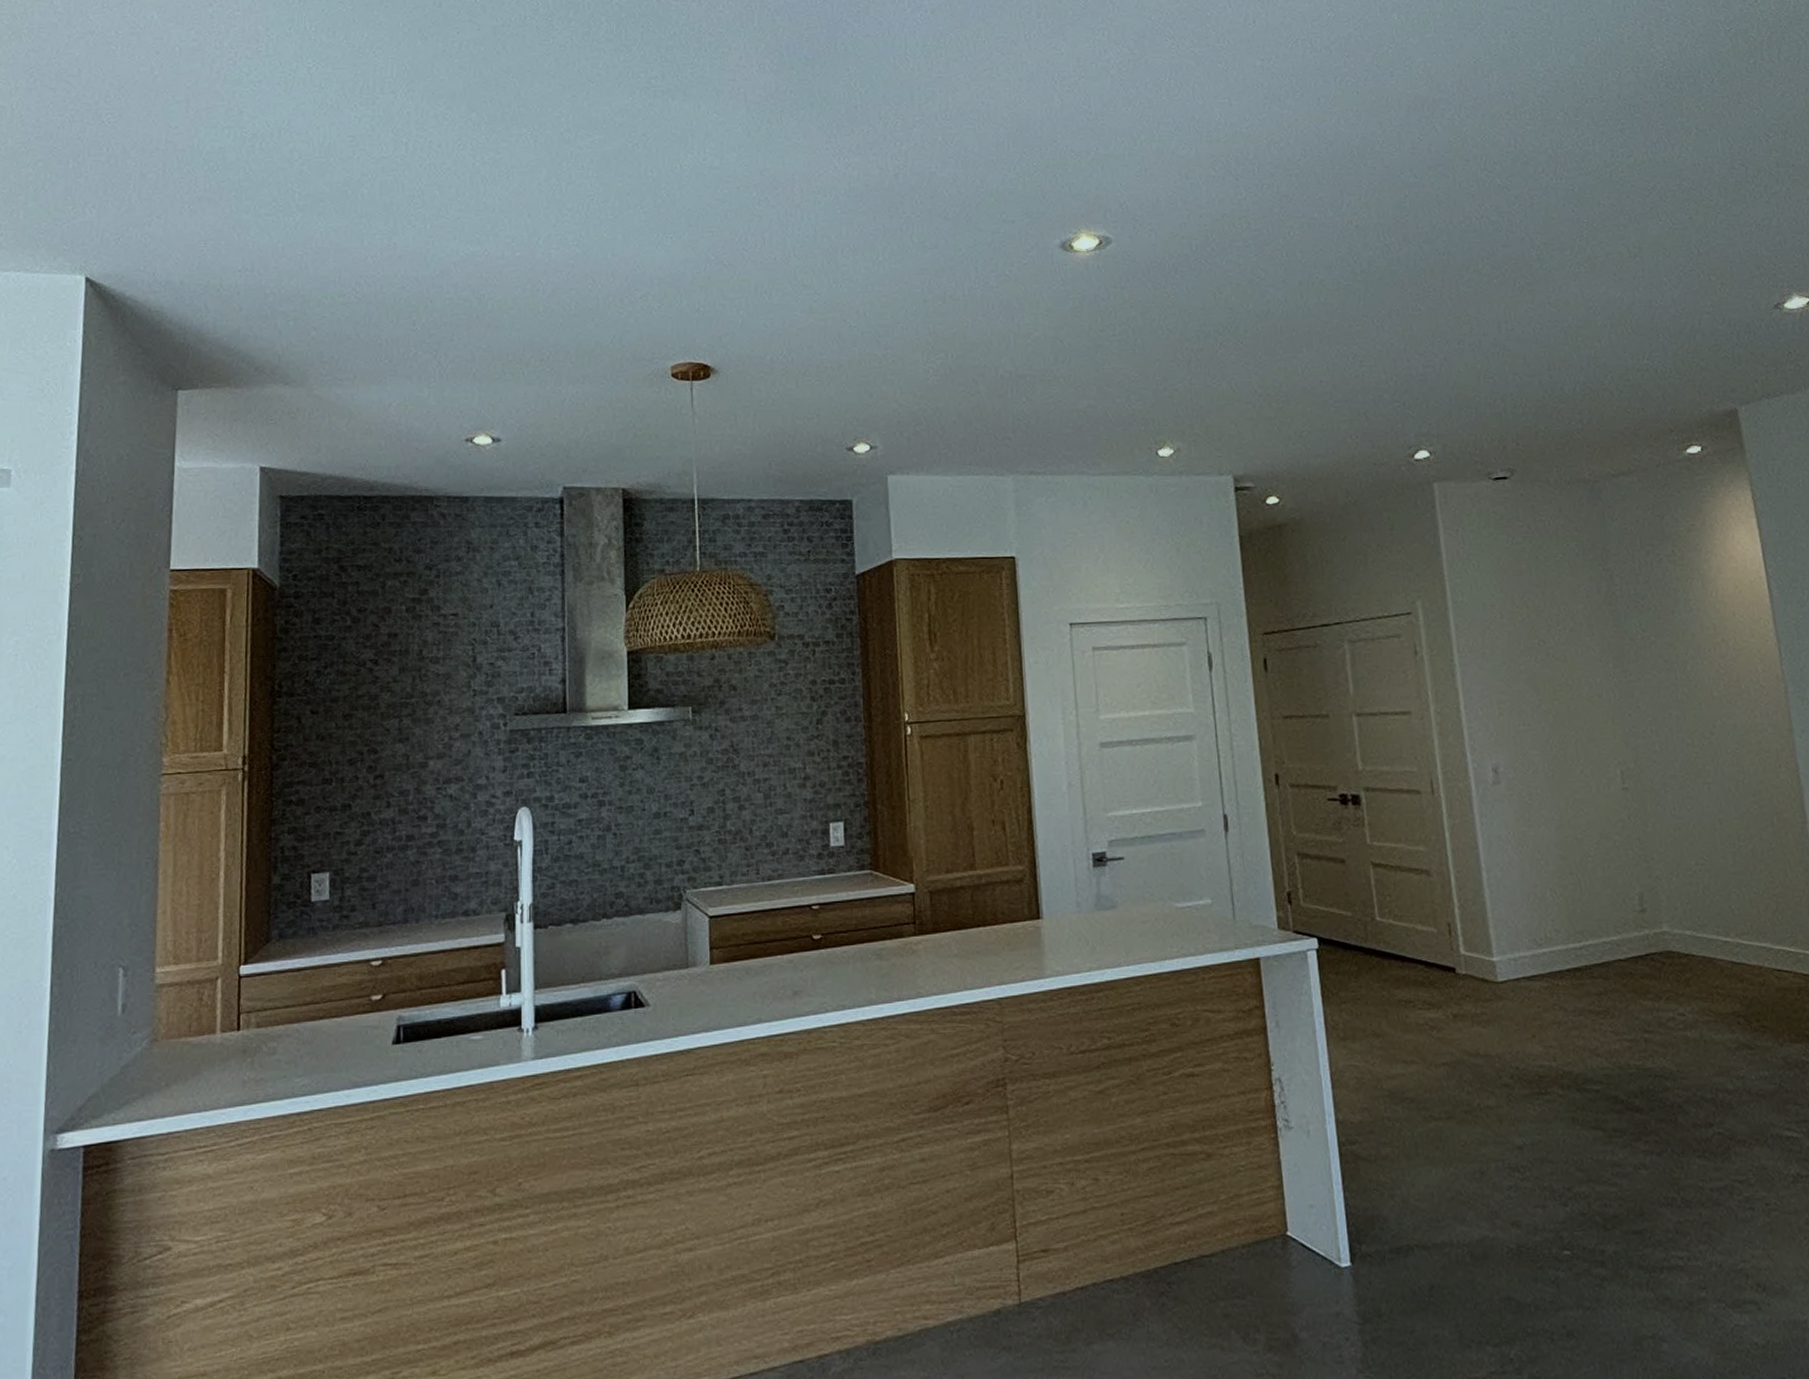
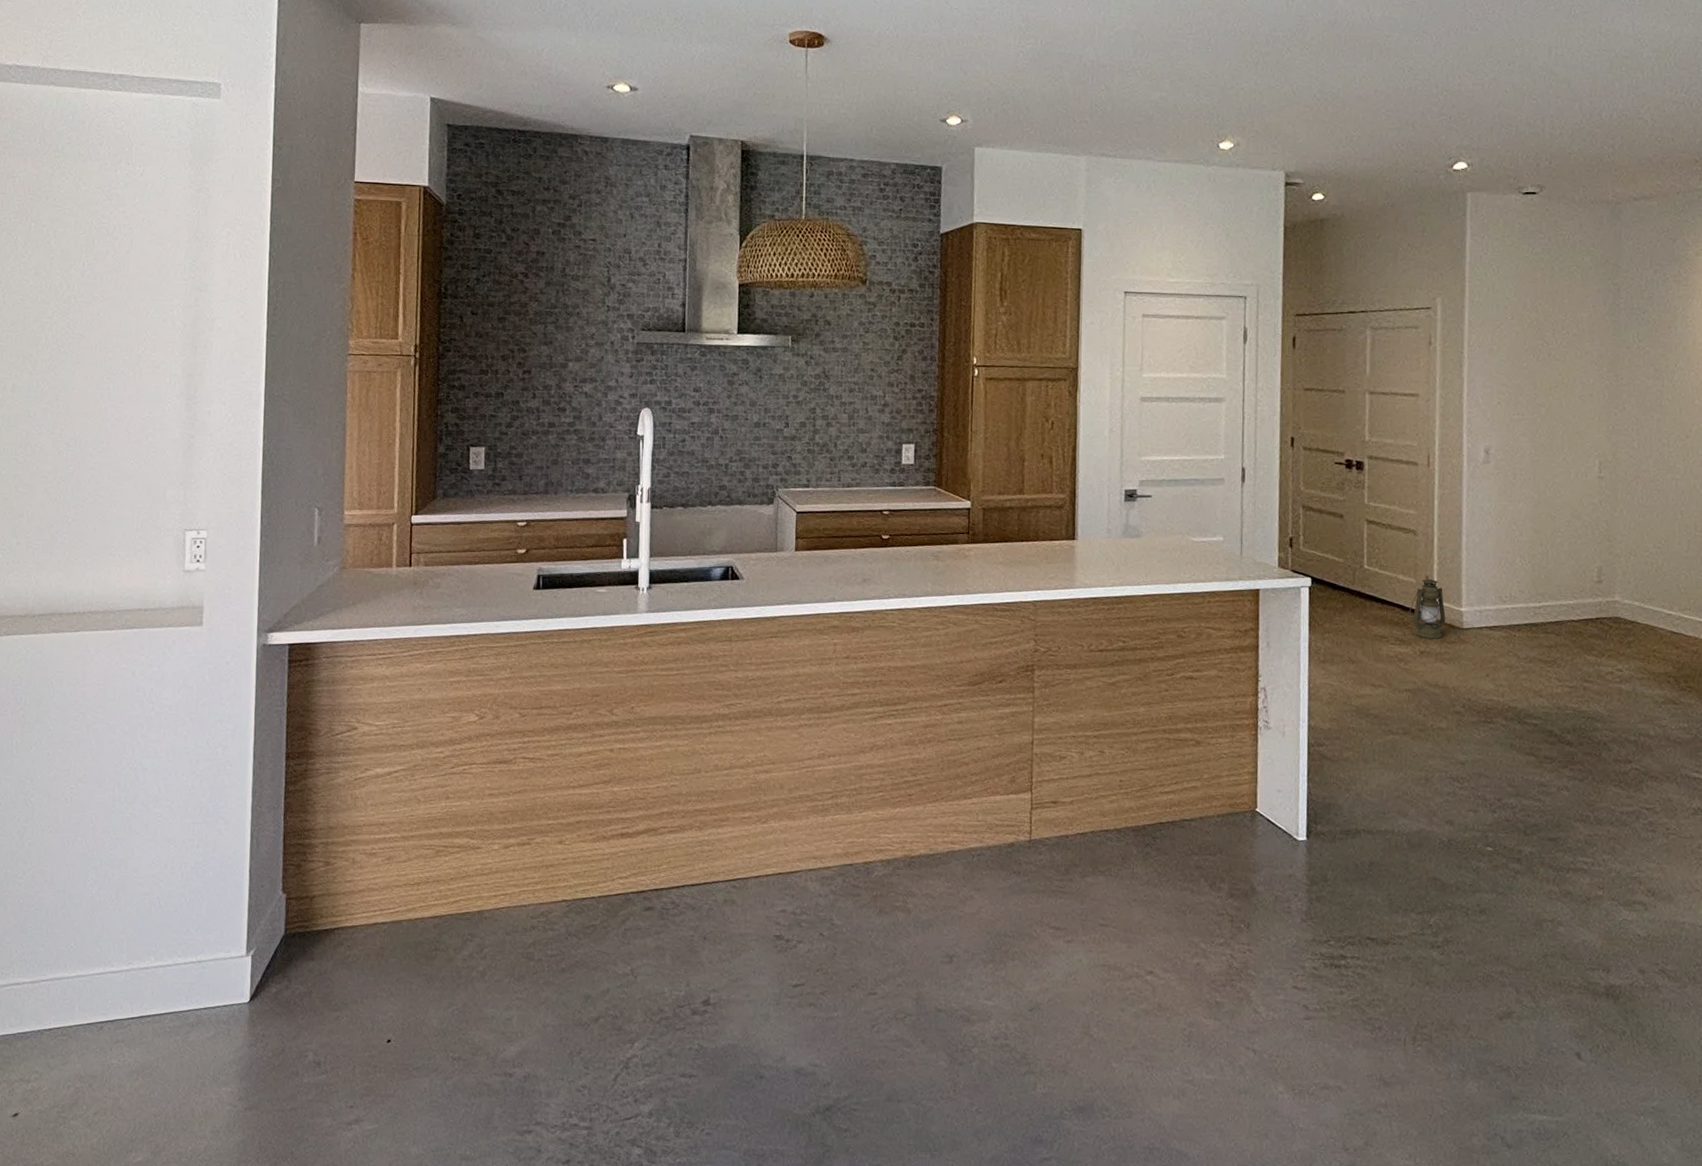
lantern: none [1433,926,1477,998] -> present [1408,579,1446,639]

